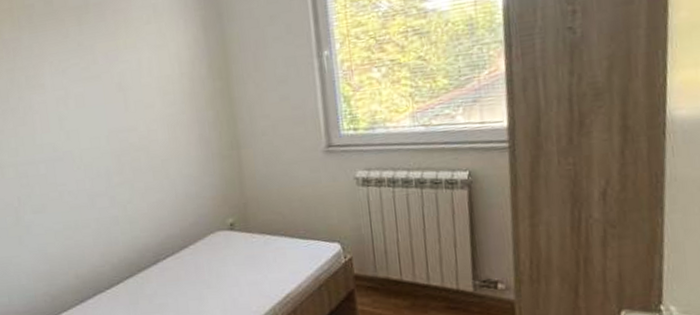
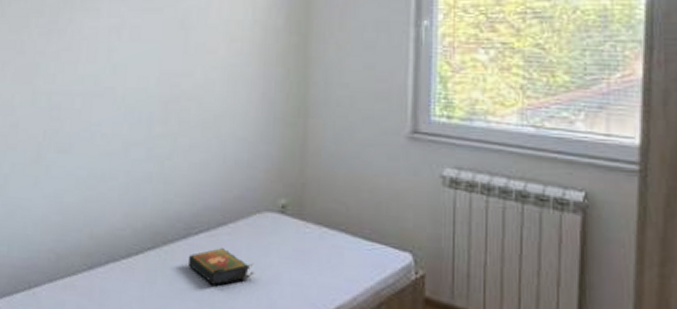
book: none [161,265,216,298] -> present [187,247,254,287]

